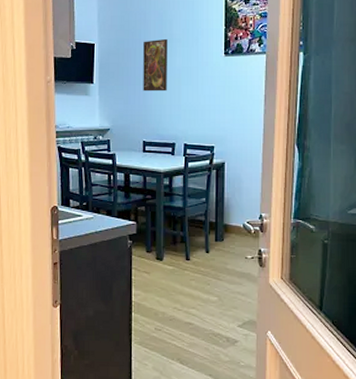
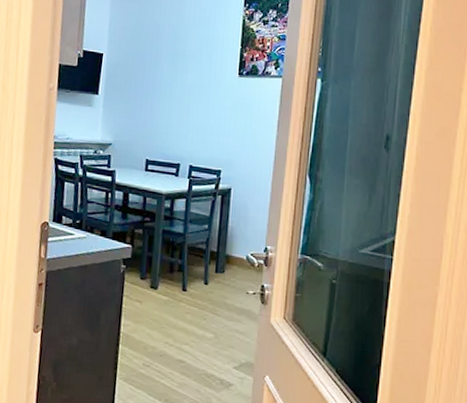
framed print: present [143,38,167,92] -> none [150,53,180,109]

